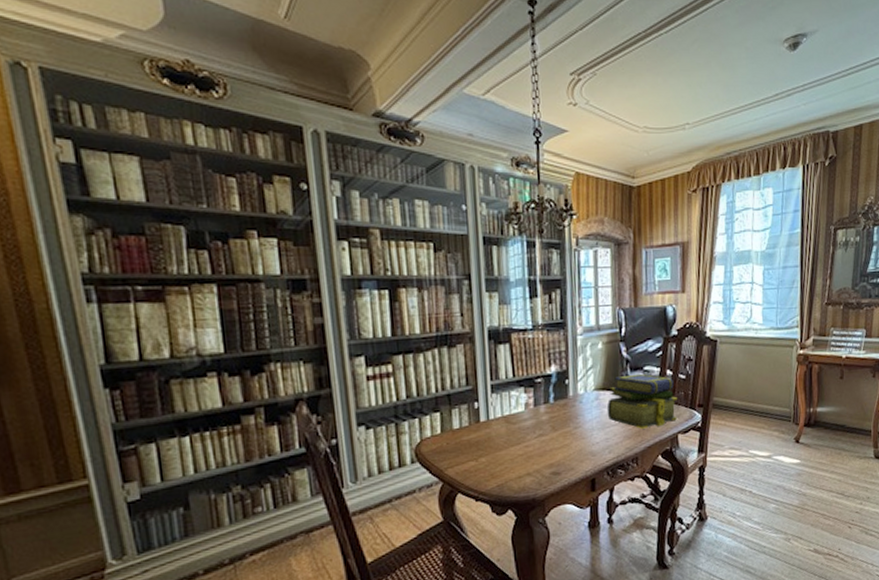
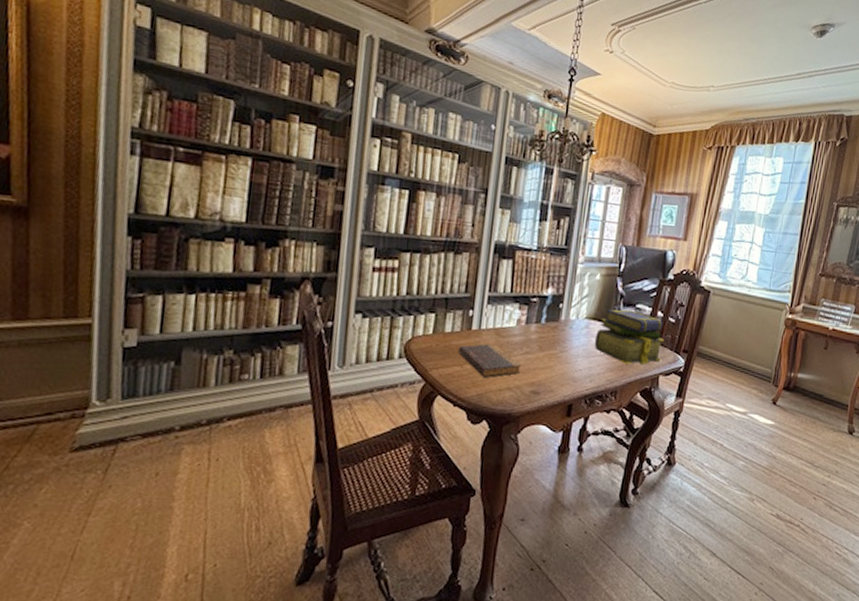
book: none [470,432,538,469] -> present [458,344,522,379]

